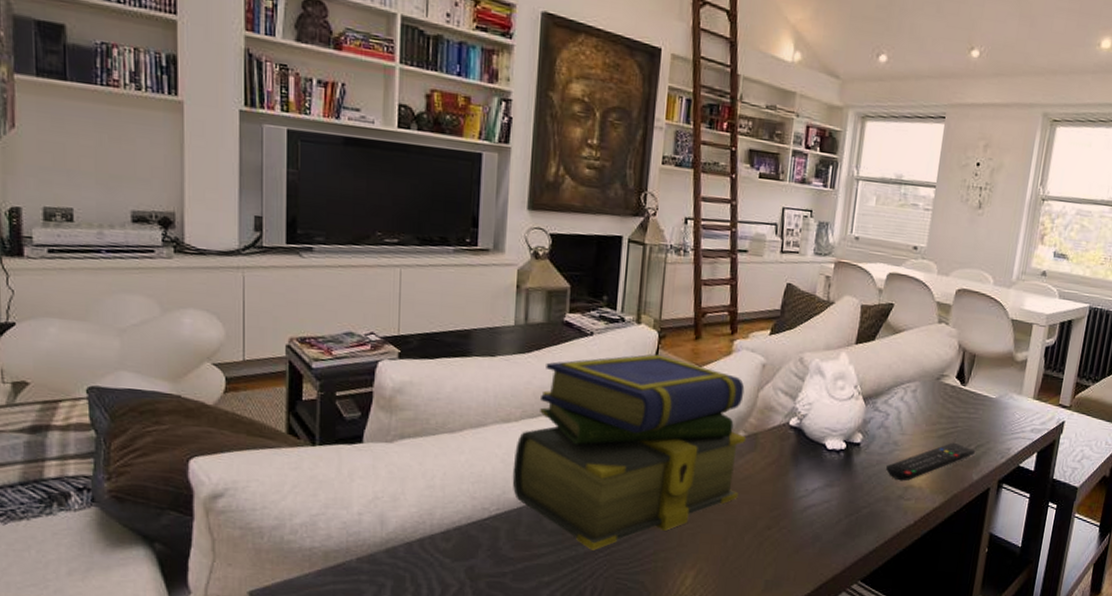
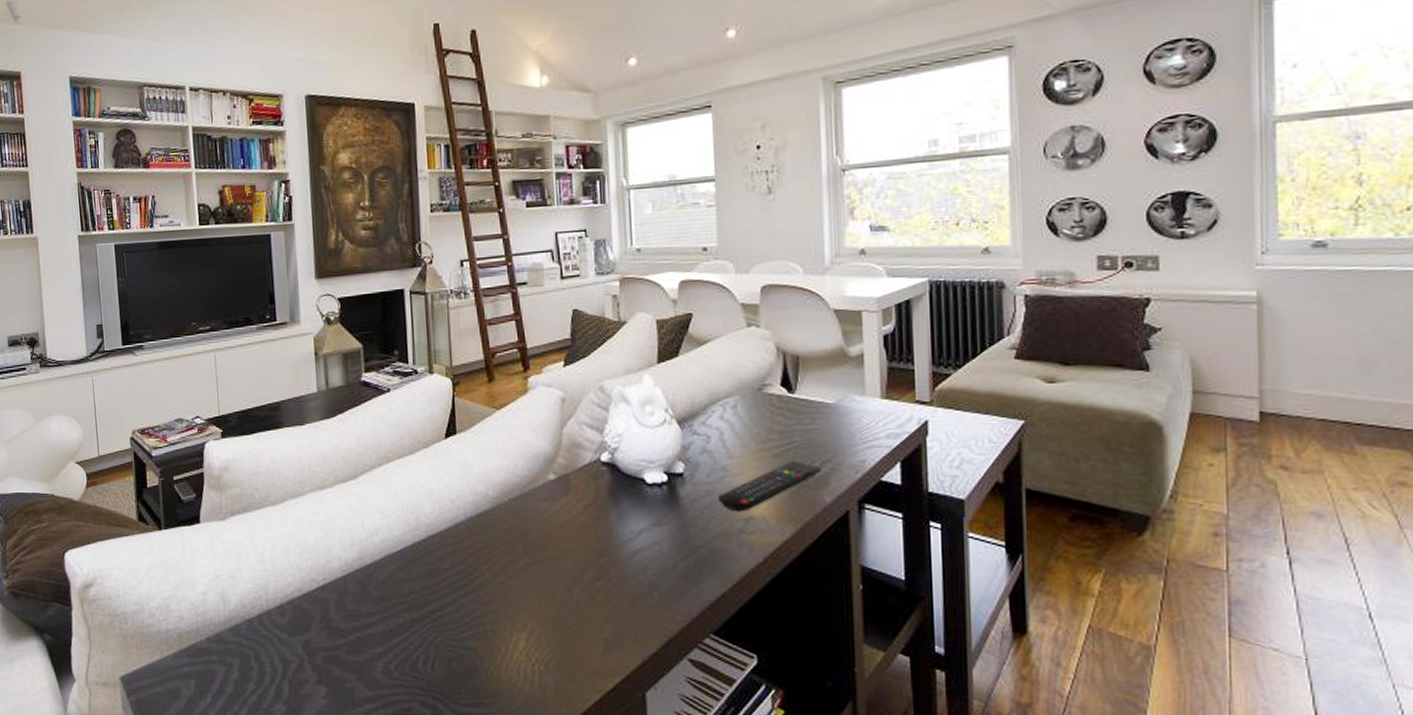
stack of books: present [512,354,747,550] -> none [333,402,559,616]

